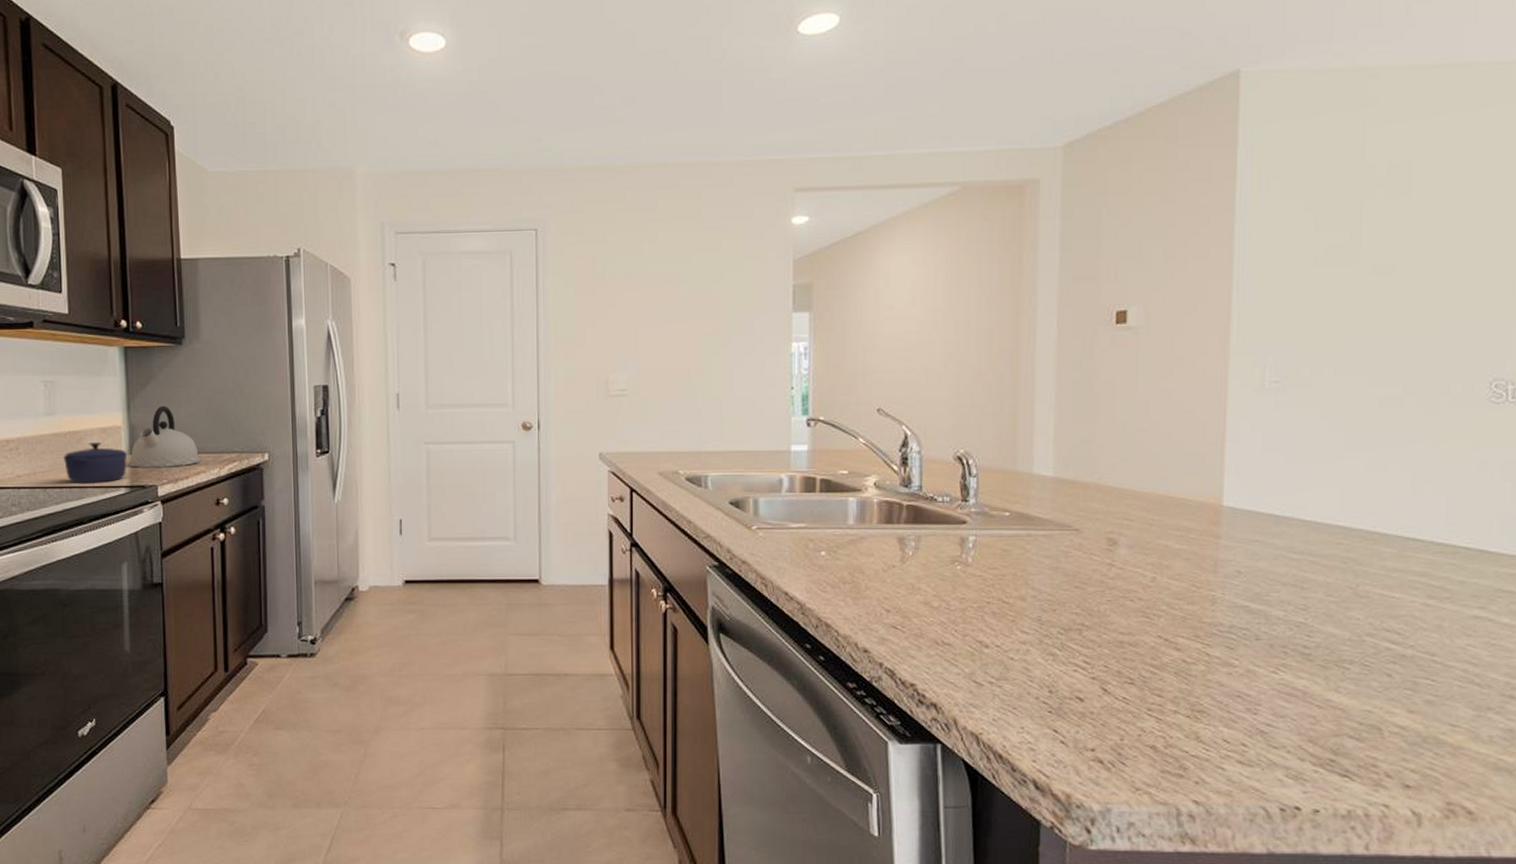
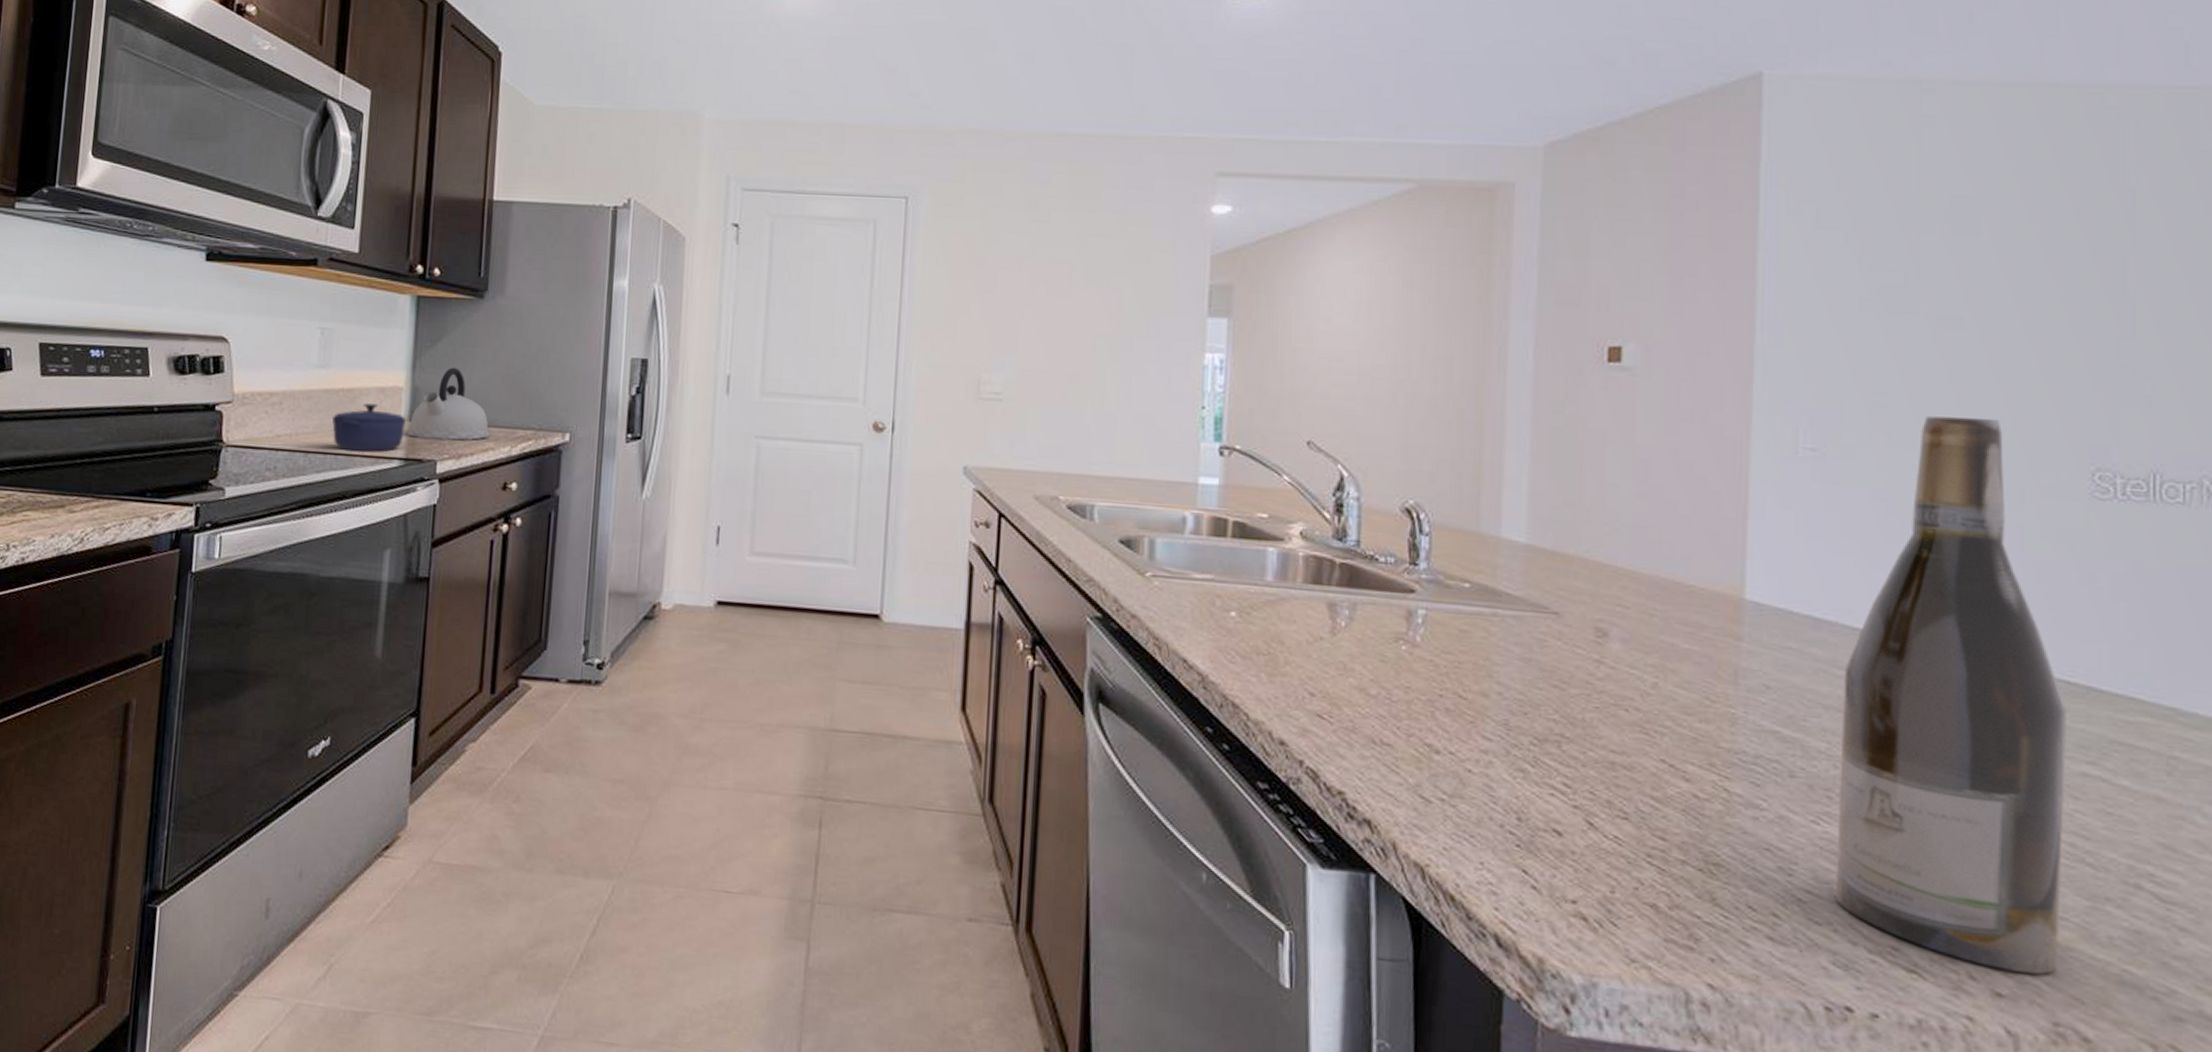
wine bottle: none [1289,346,1464,768] -> present [1836,416,2066,974]

